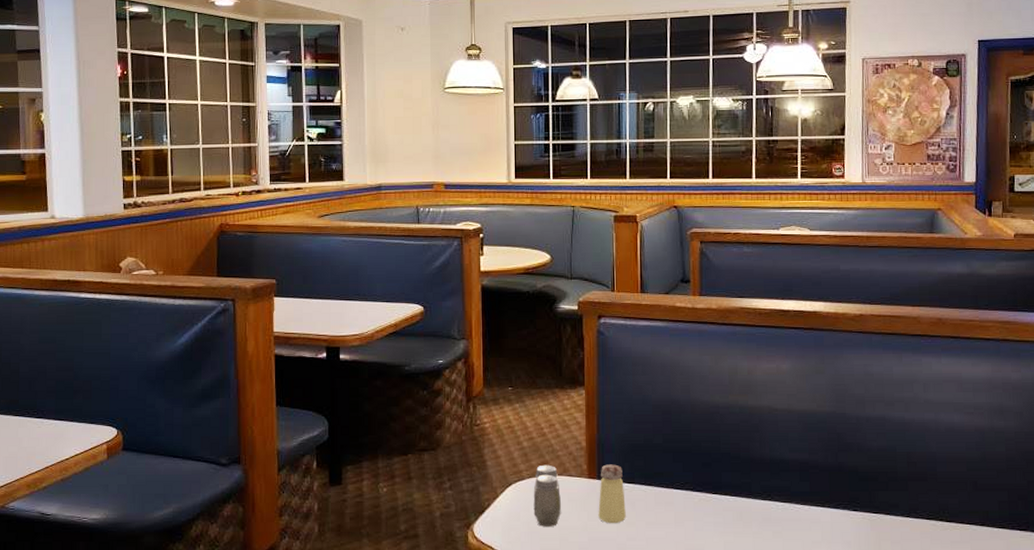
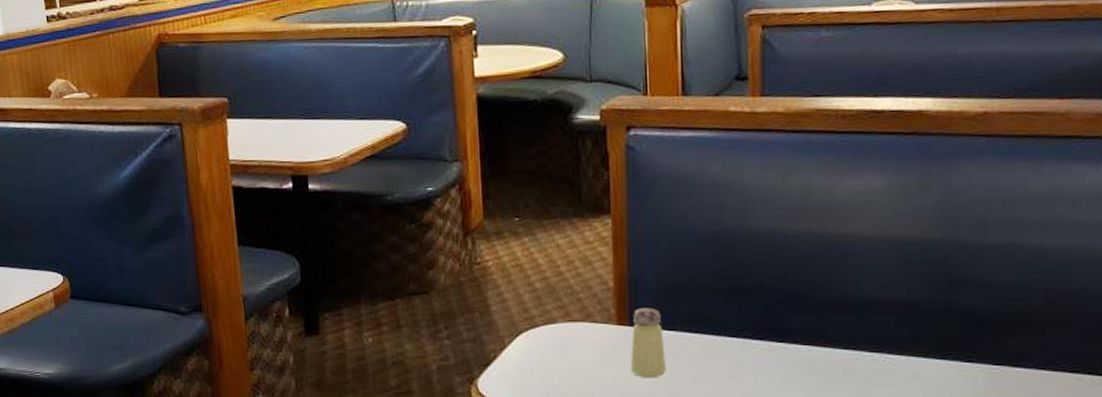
salt and pepper shaker: present [533,464,561,527] -> none [549,309,584,382]

